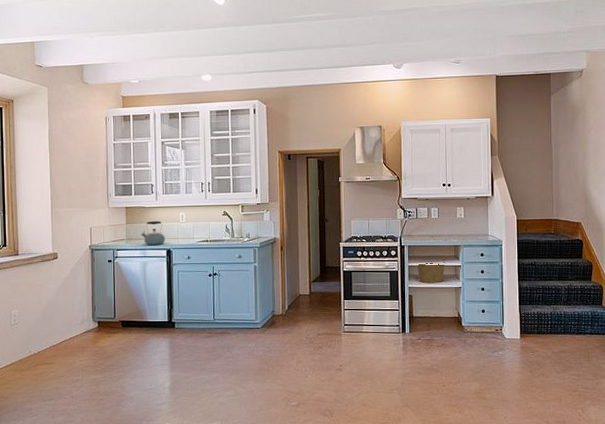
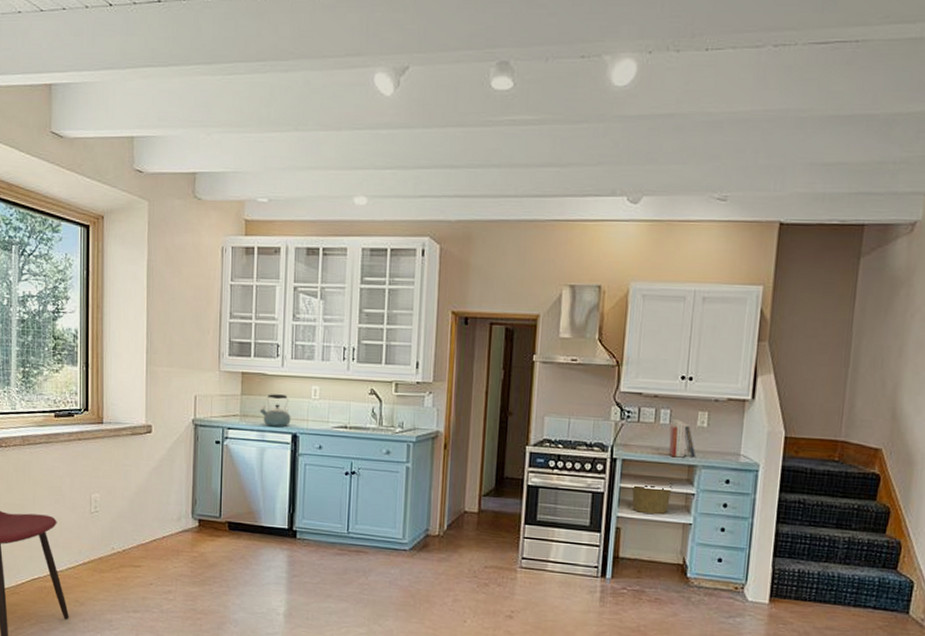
books: none [439,214,459,241] -> present [668,419,696,459]

